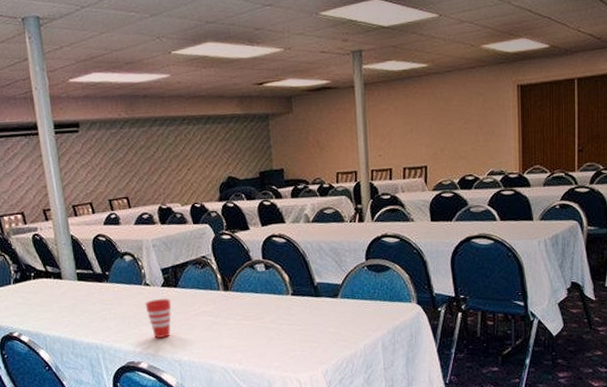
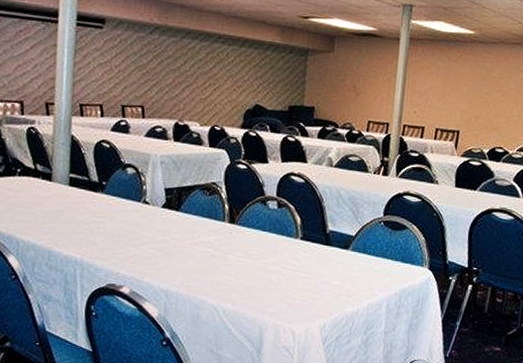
cup: present [145,298,172,338] -> none [139,220,170,263]

